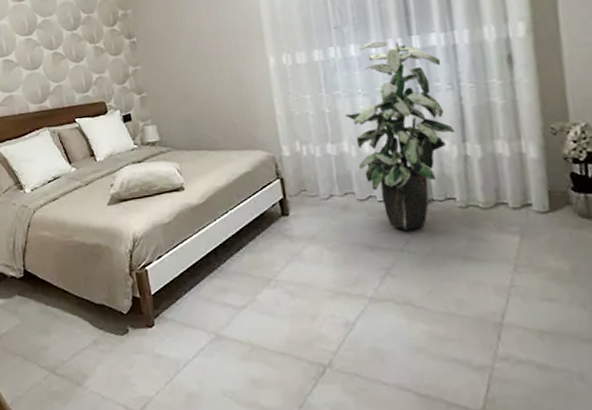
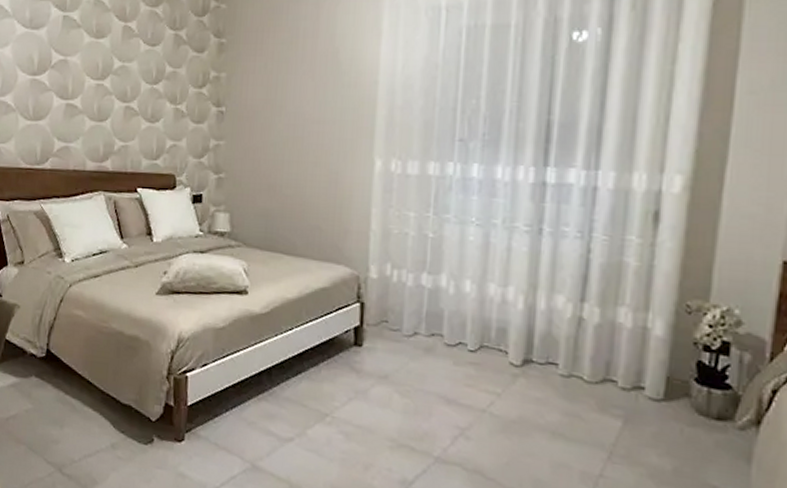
indoor plant: present [345,40,455,230] -> none [450,164,576,391]

